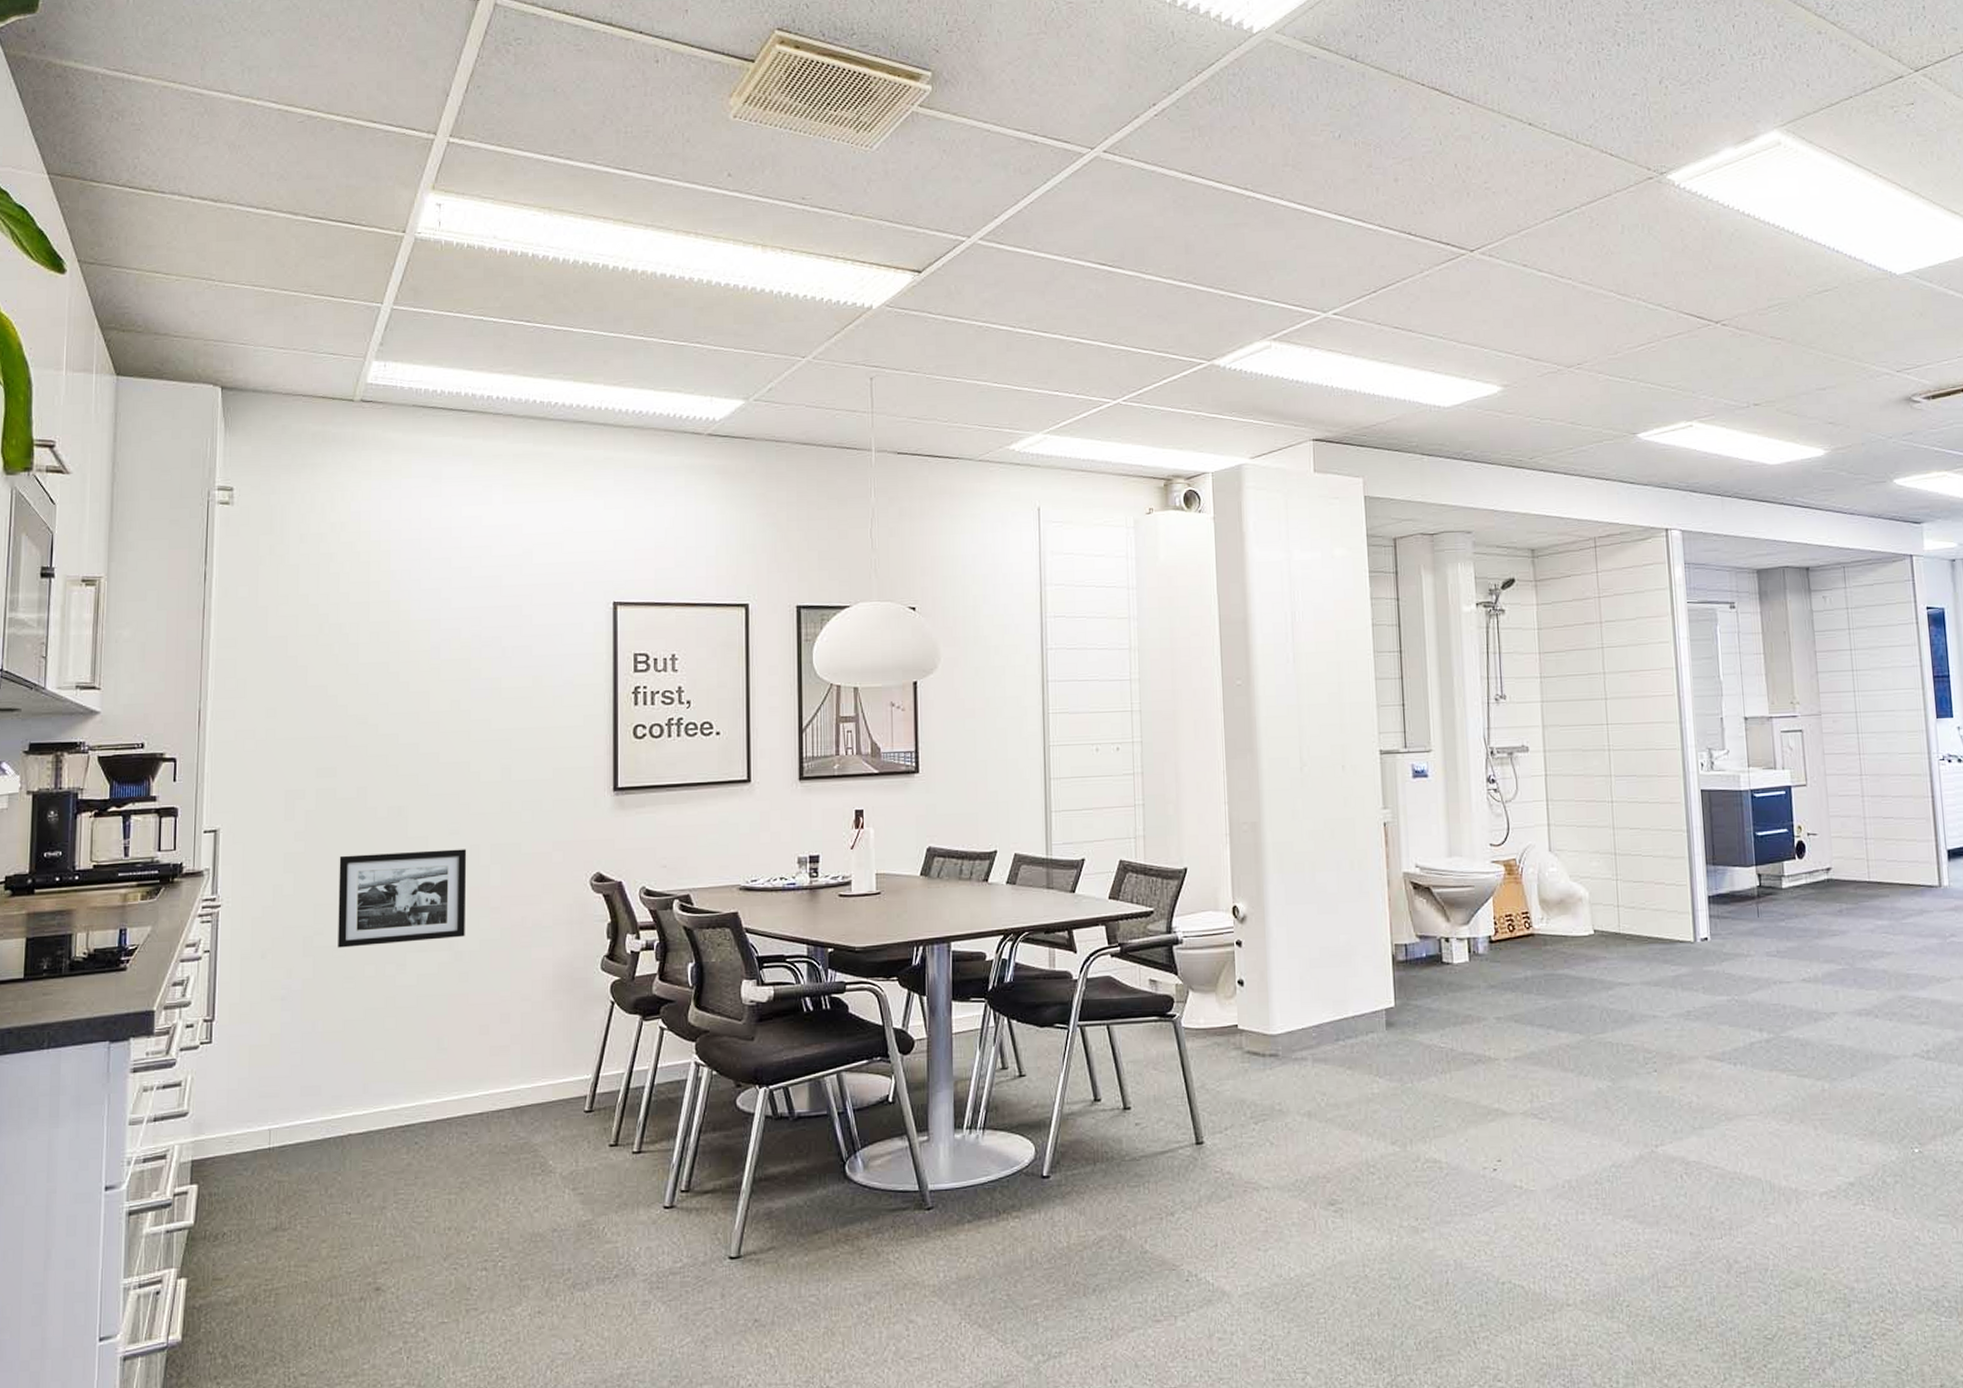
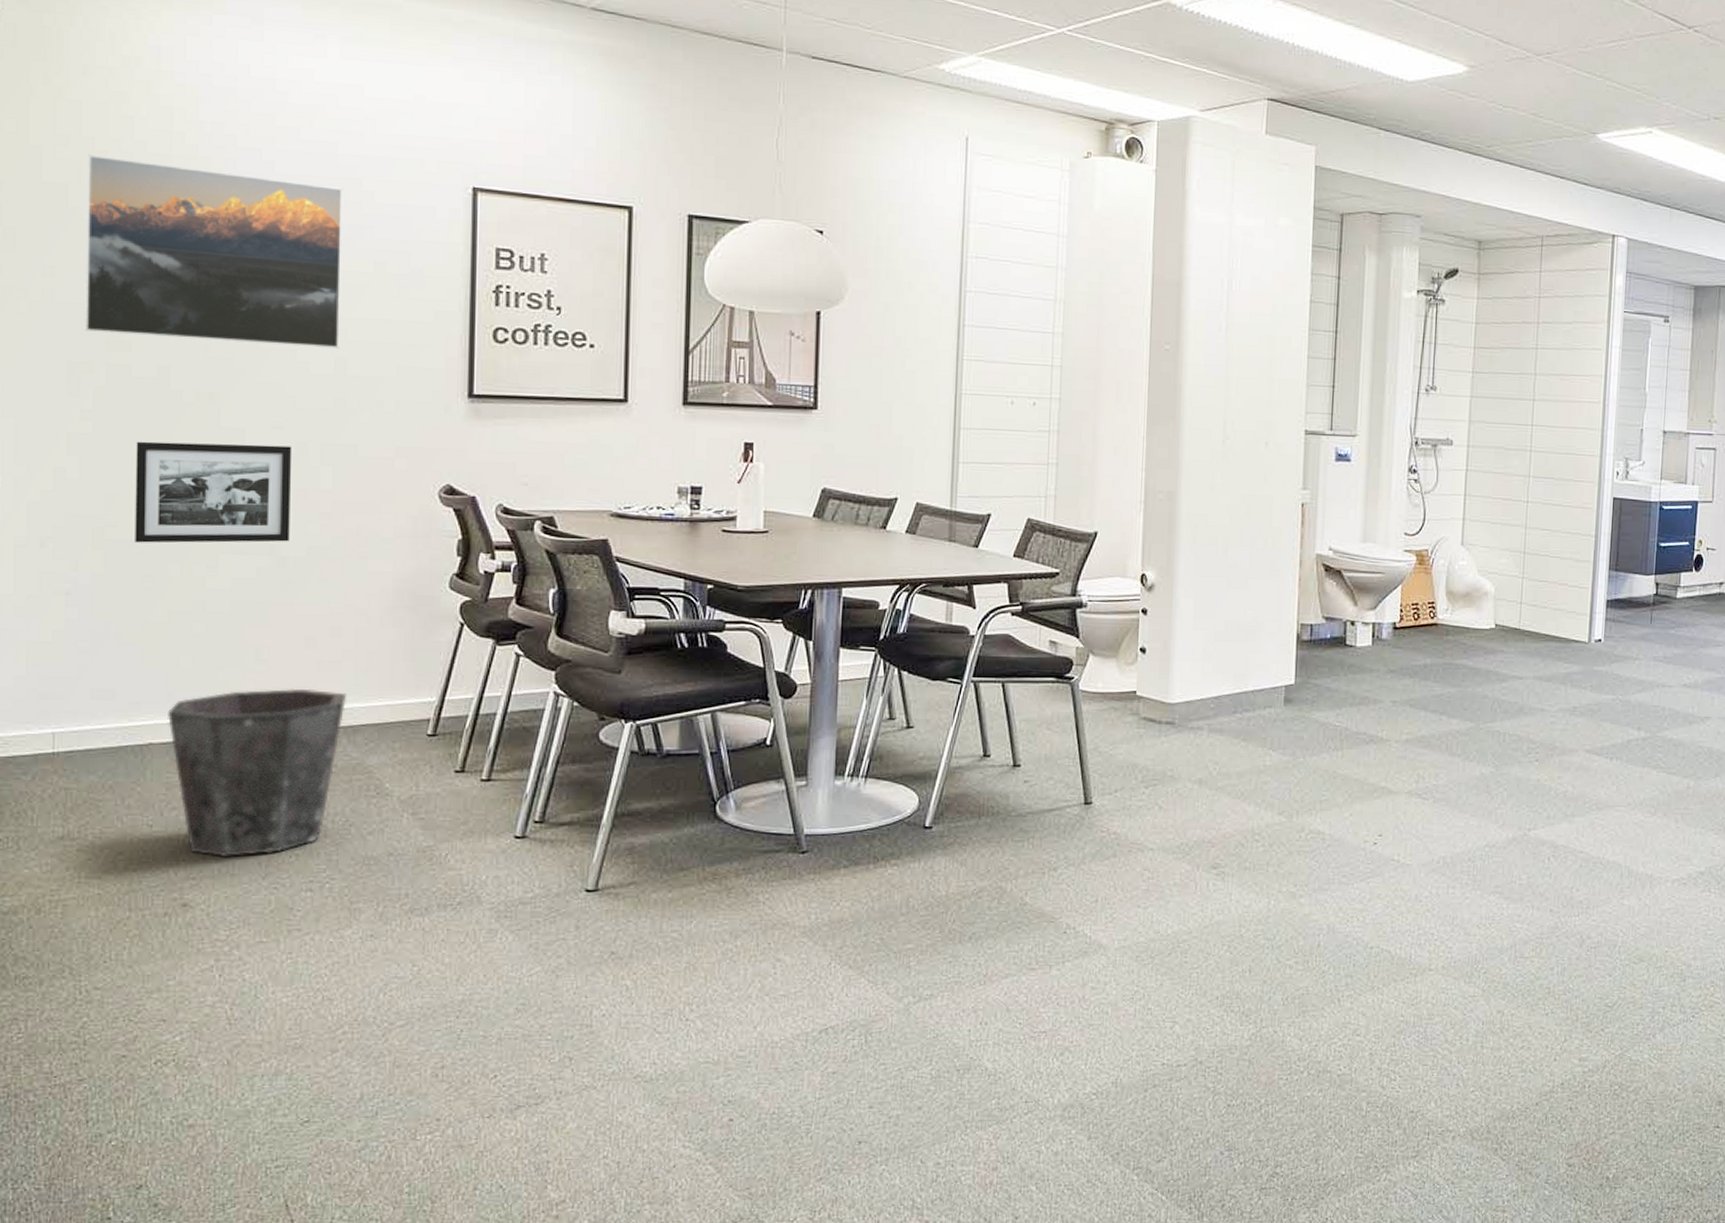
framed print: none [300,609,507,762] -> present [85,154,343,349]
waste bin: none [364,1073,515,1241] -> present [168,688,348,858]

